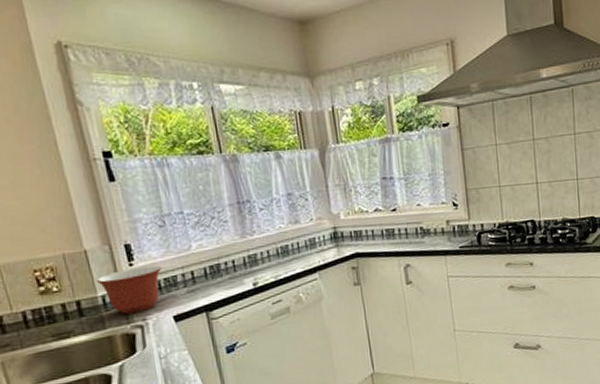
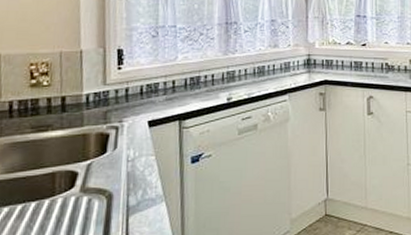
mixing bowl: present [95,265,162,314] -> none [84,71,147,114]

